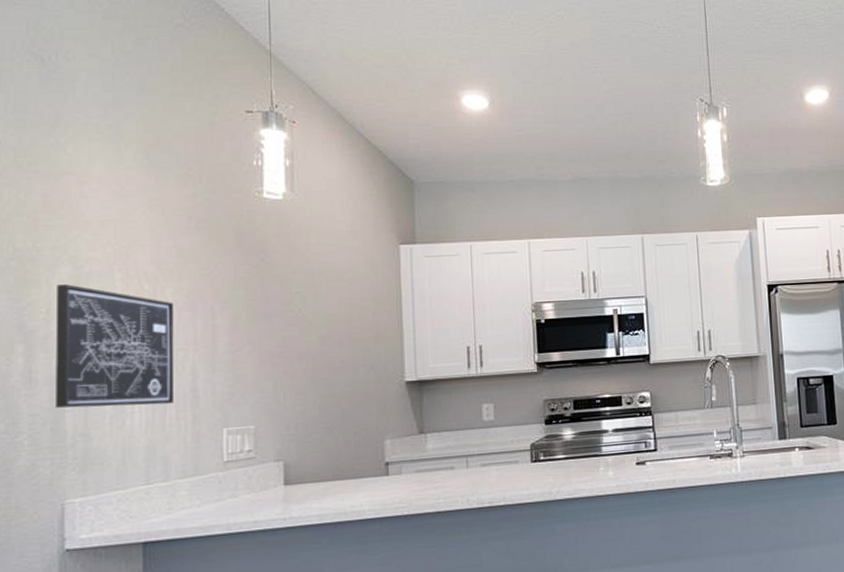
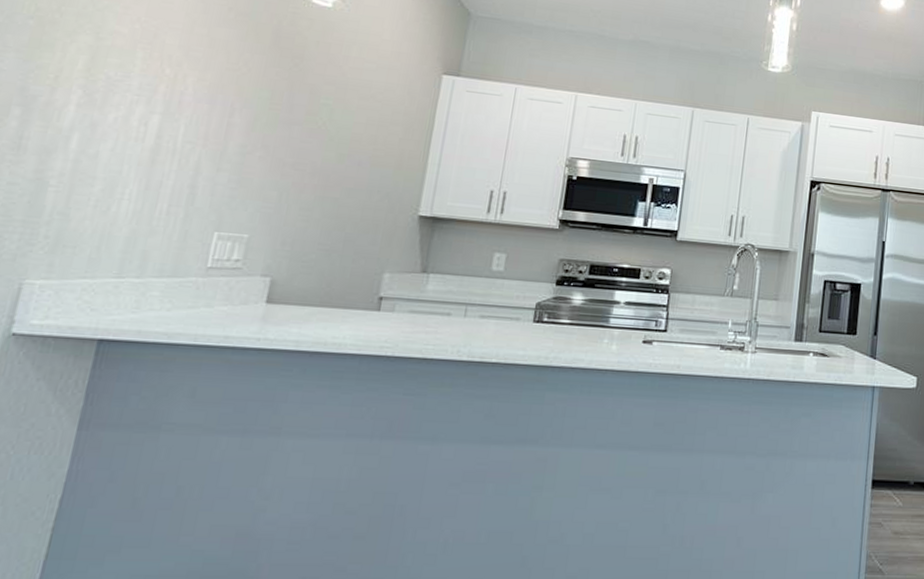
wall art: present [55,284,175,408] -> none [39,53,192,197]

